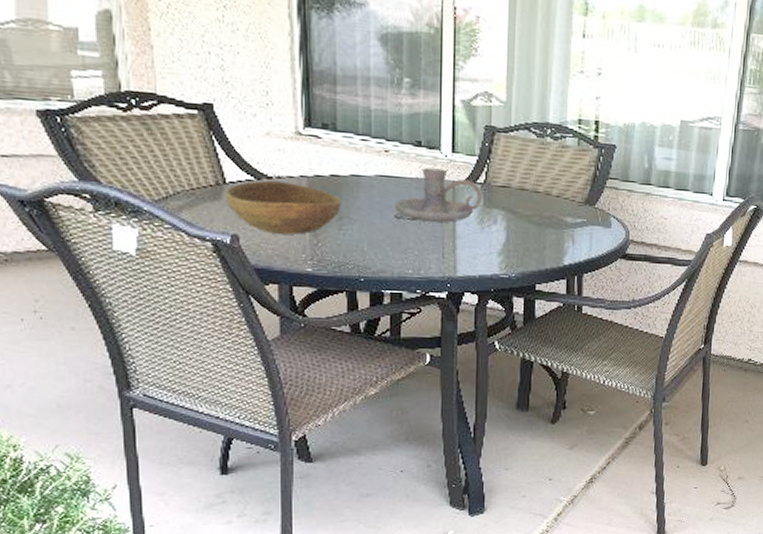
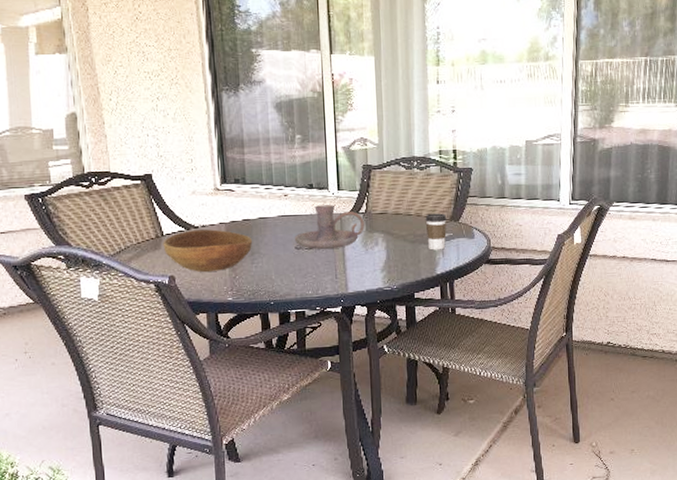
coffee cup: none [555,193,581,238] -> present [425,213,447,250]

